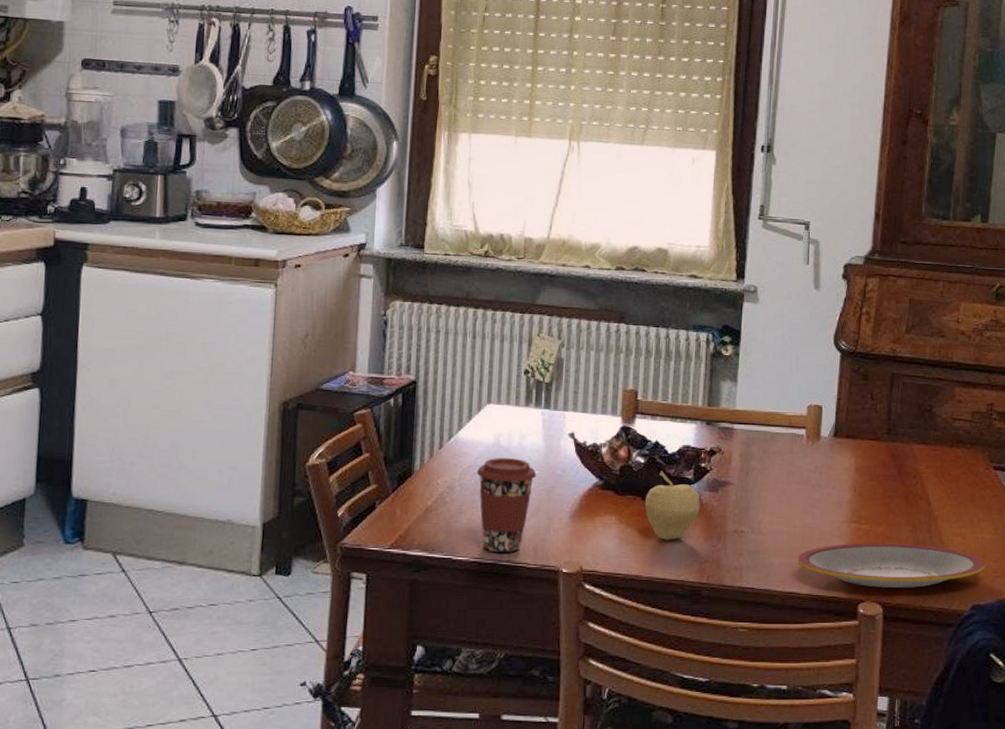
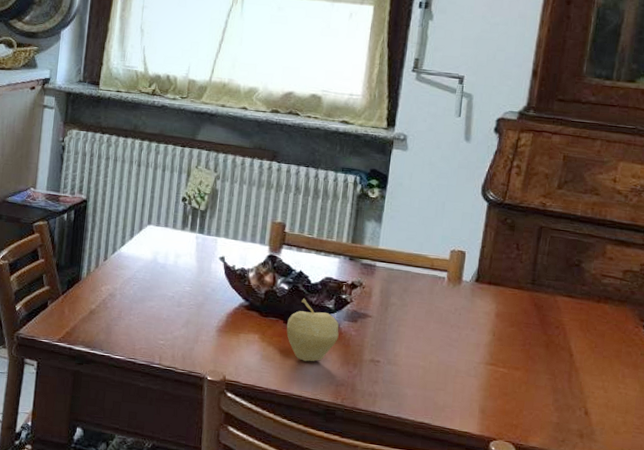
coffee cup: present [476,458,537,553] -> none [135,273,189,357]
plate: present [796,543,986,588] -> none [430,383,628,434]

